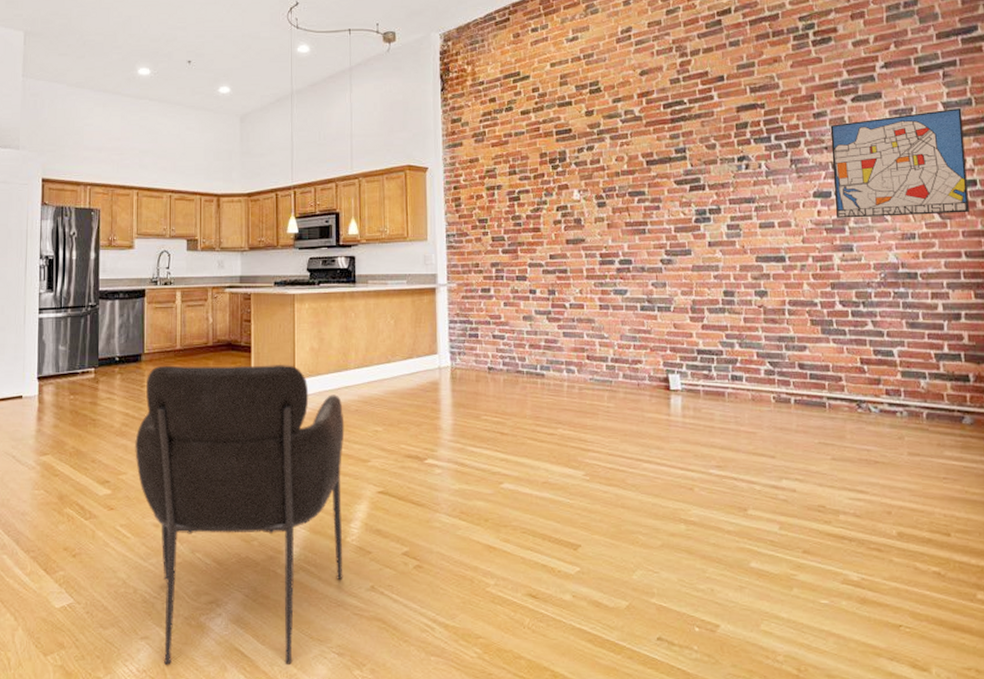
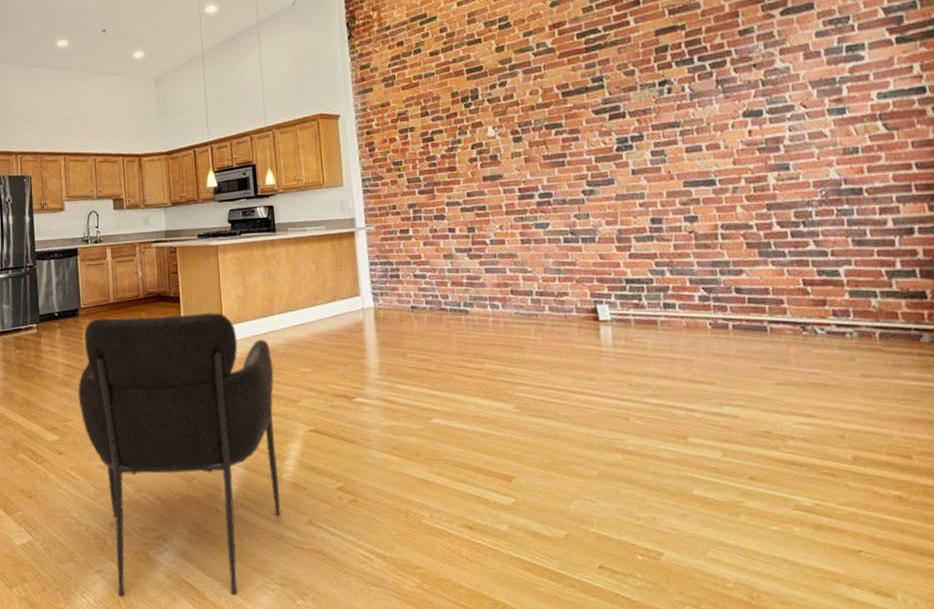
wall art: present [830,107,969,218] -> none [758,11,919,137]

